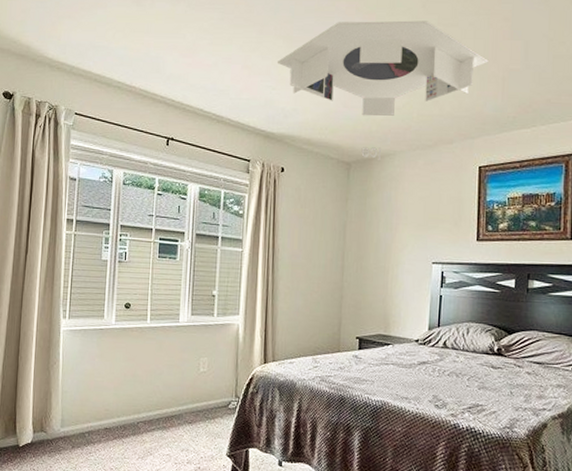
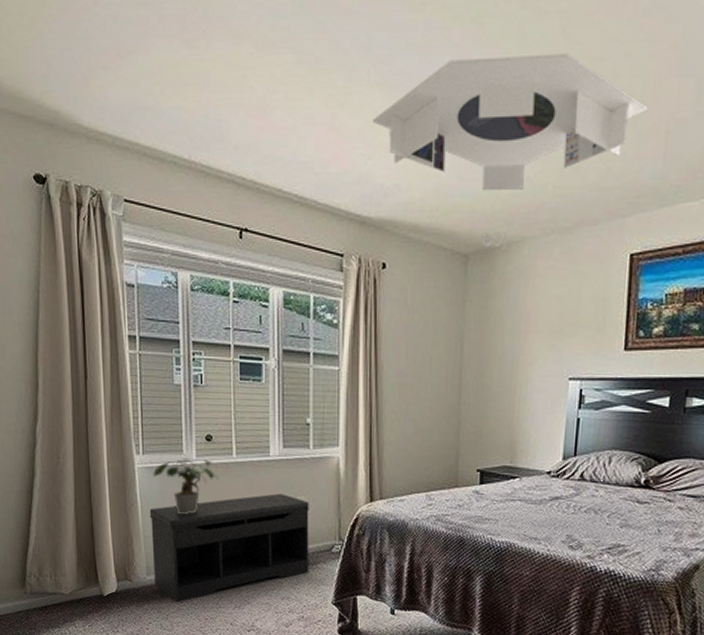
bench: none [67,355,211,454] -> present [149,493,309,603]
potted plant: none [76,322,134,372] -> present [153,458,219,514]

